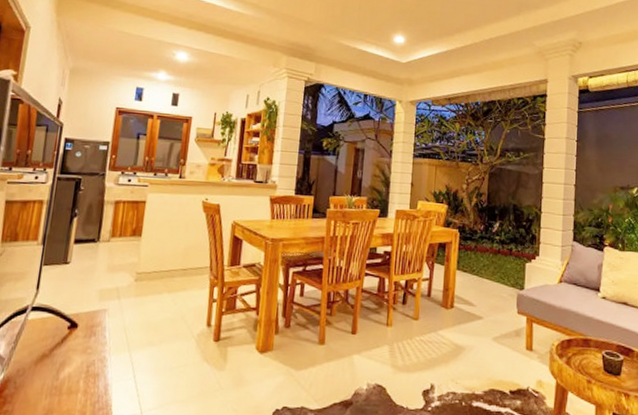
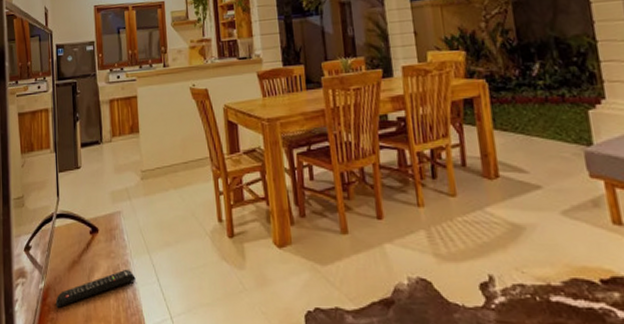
remote control: none [13,365,111,400] -> present [55,269,136,308]

